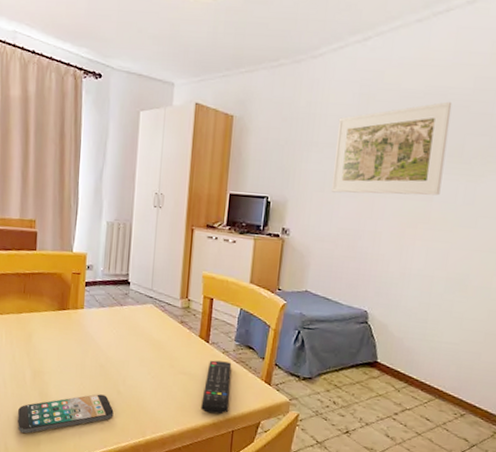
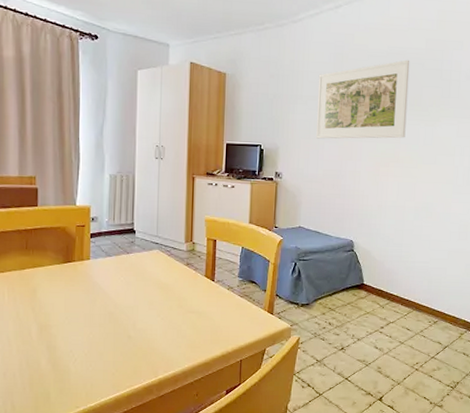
smartphone: present [17,394,114,434] -> none [24,341,125,389]
remote control: present [201,360,232,415] -> none [210,297,237,347]

